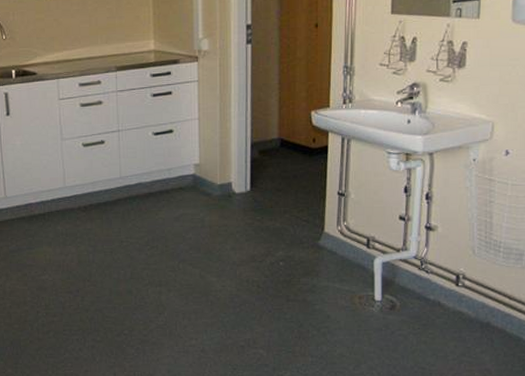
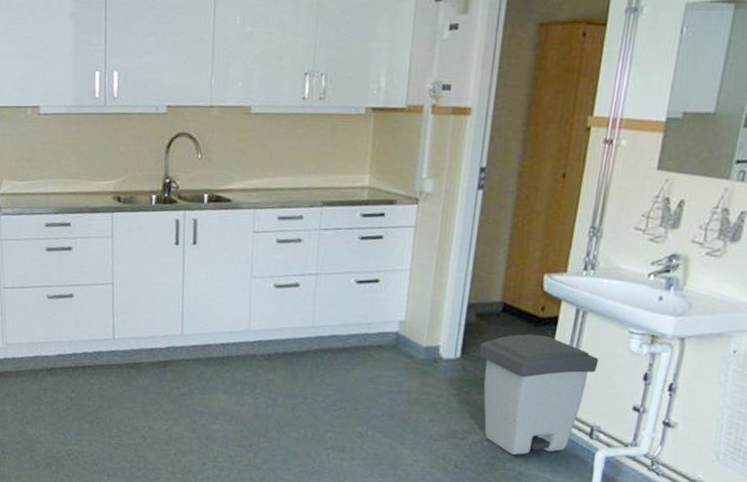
trash can: none [265,163,366,270] -> present [479,333,599,455]

